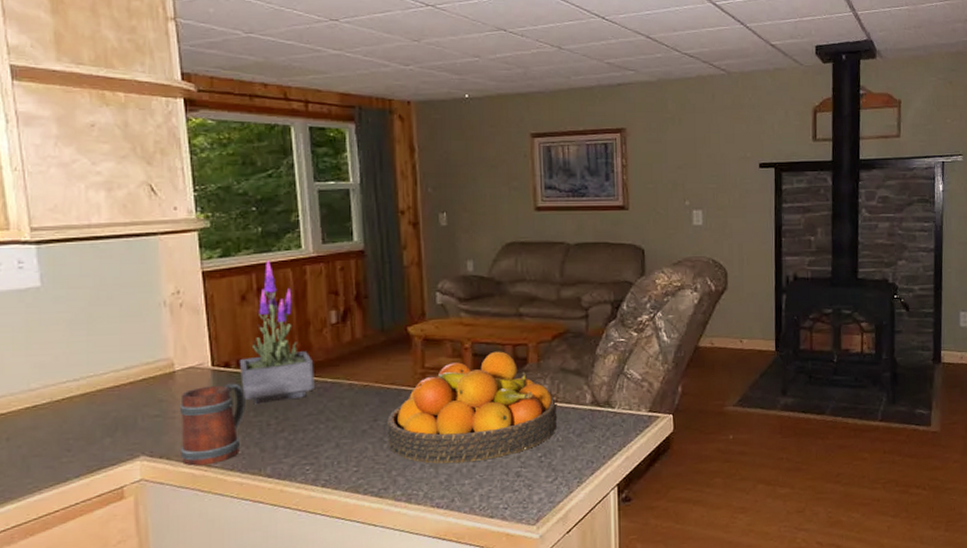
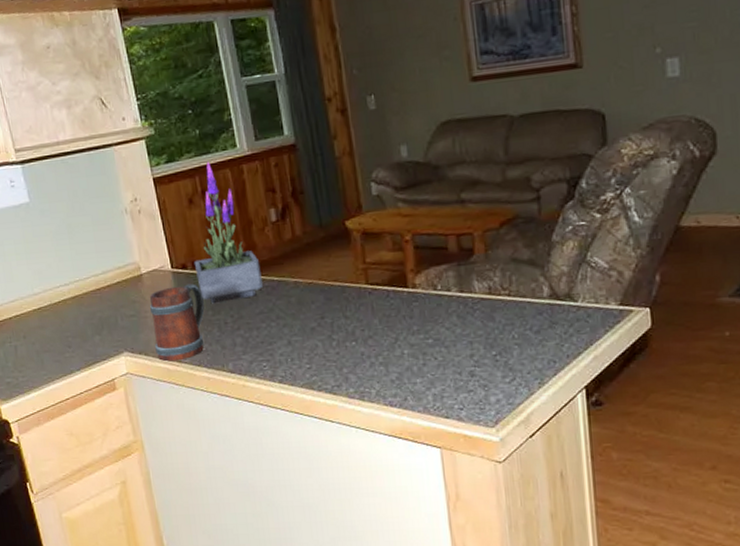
fruit bowl: present [386,351,558,464] -> none [334,242,512,362]

